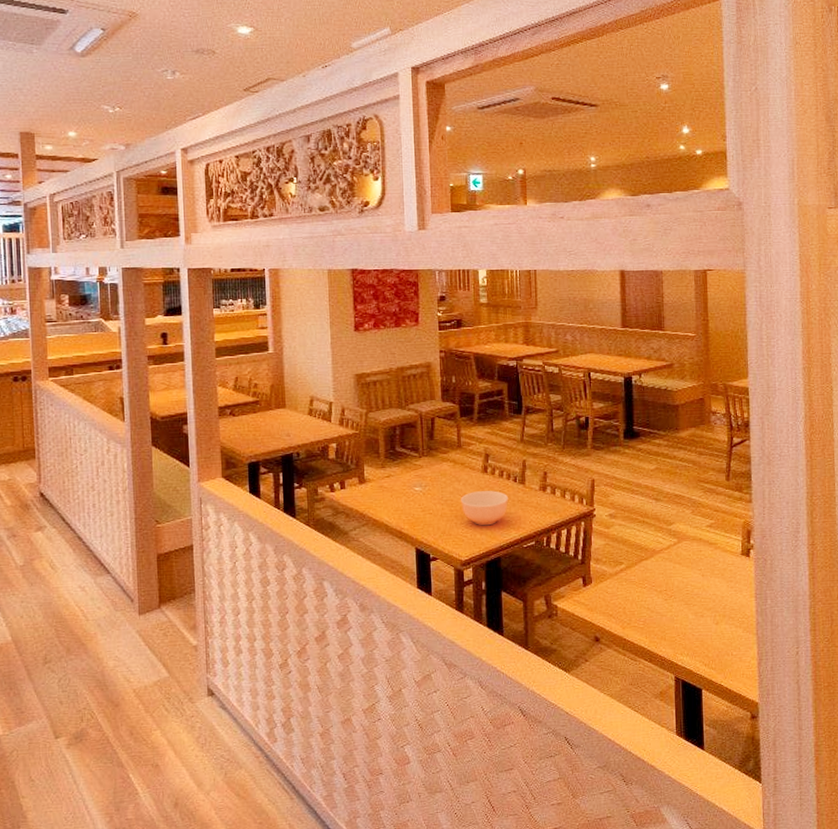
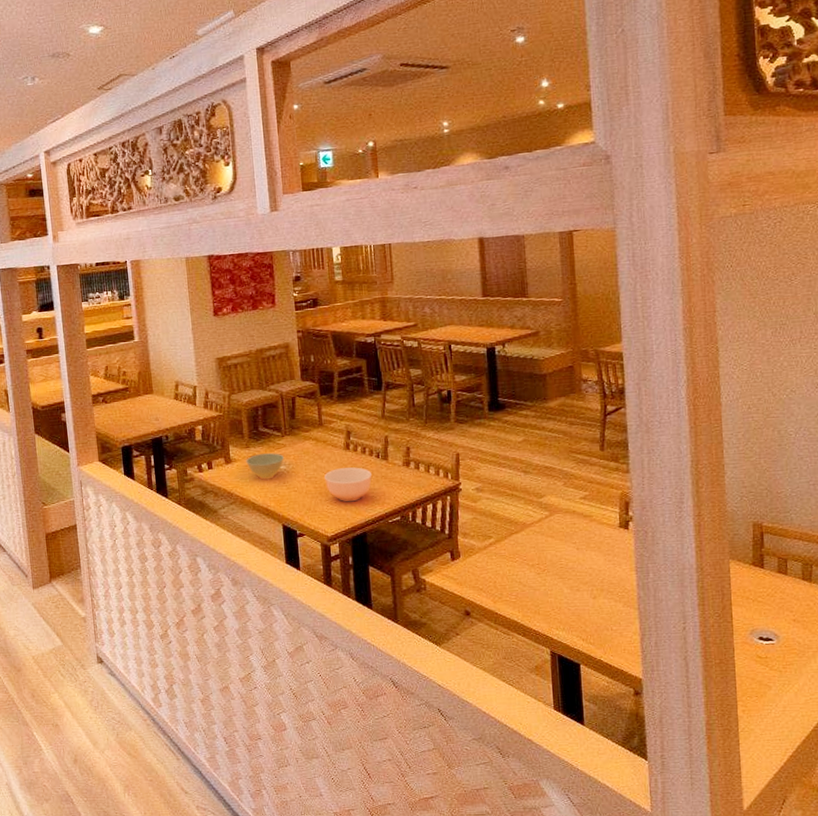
bowl: none [381,474,421,501] -> present [246,453,285,480]

